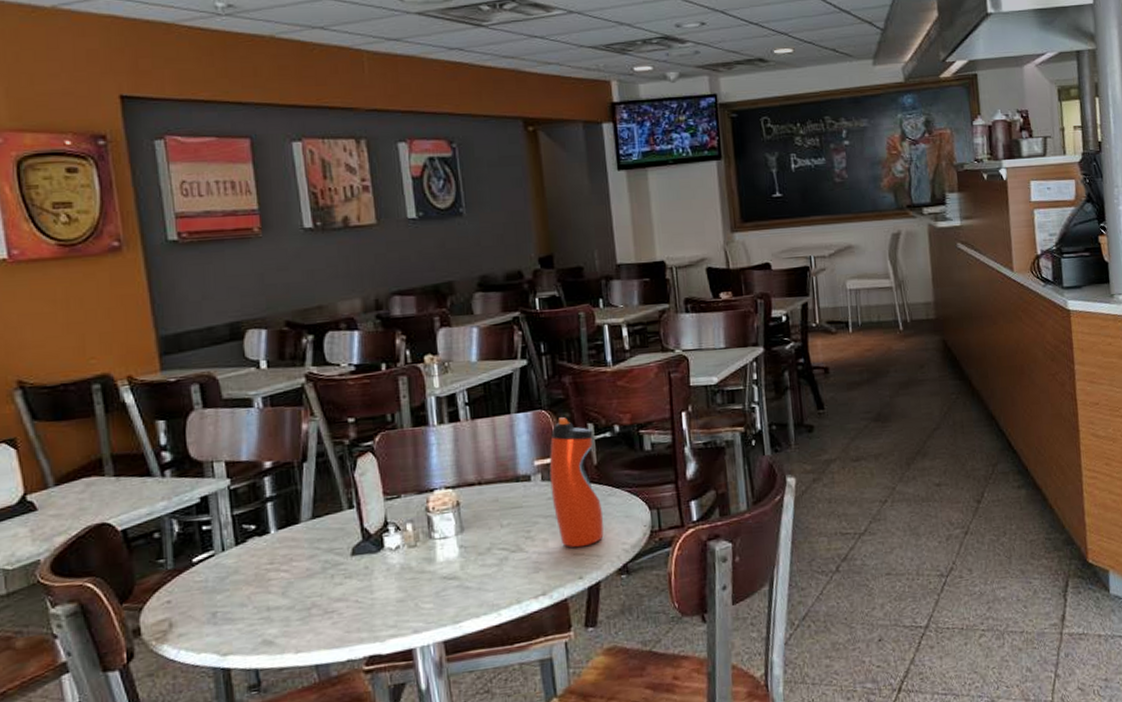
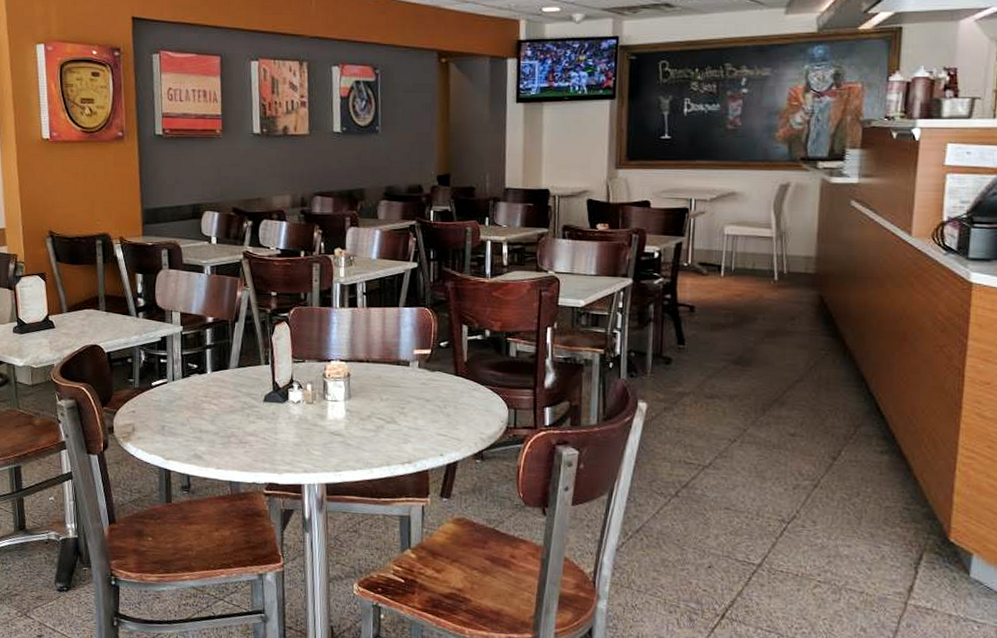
water bottle: present [549,417,604,548] -> none [425,316,467,430]

